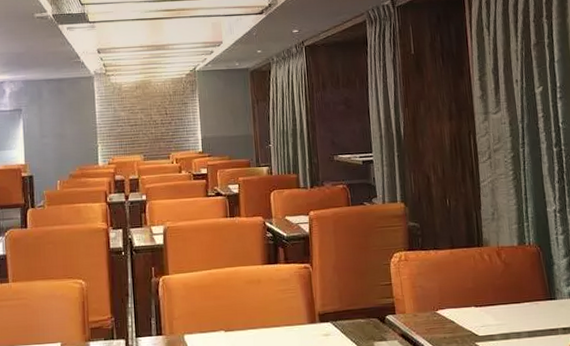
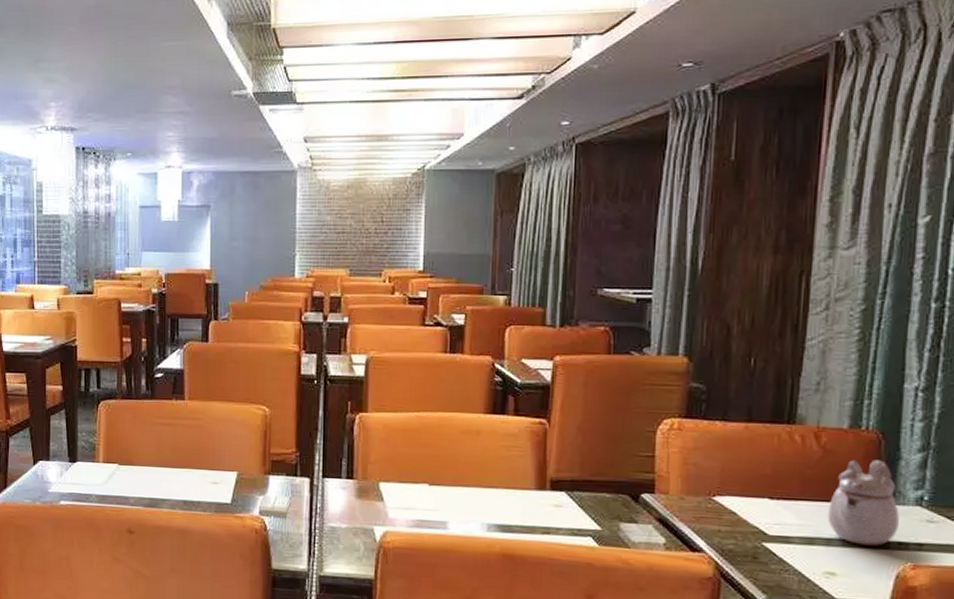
teapot: none [514,267,562,334] -> present [827,460,899,546]

